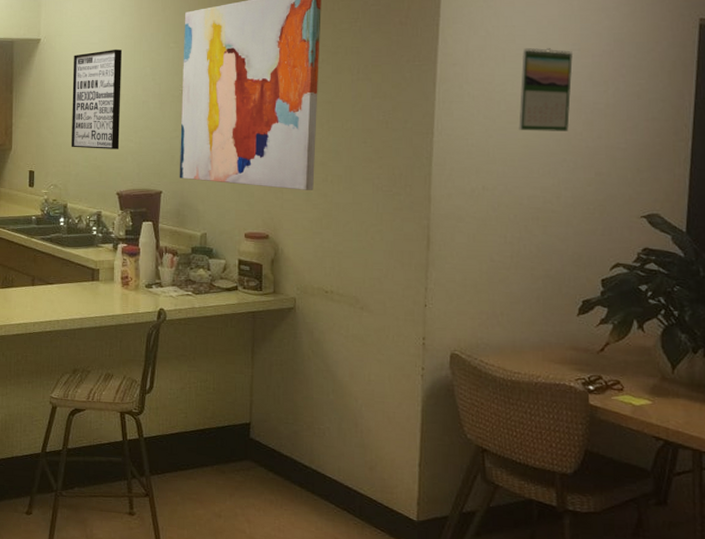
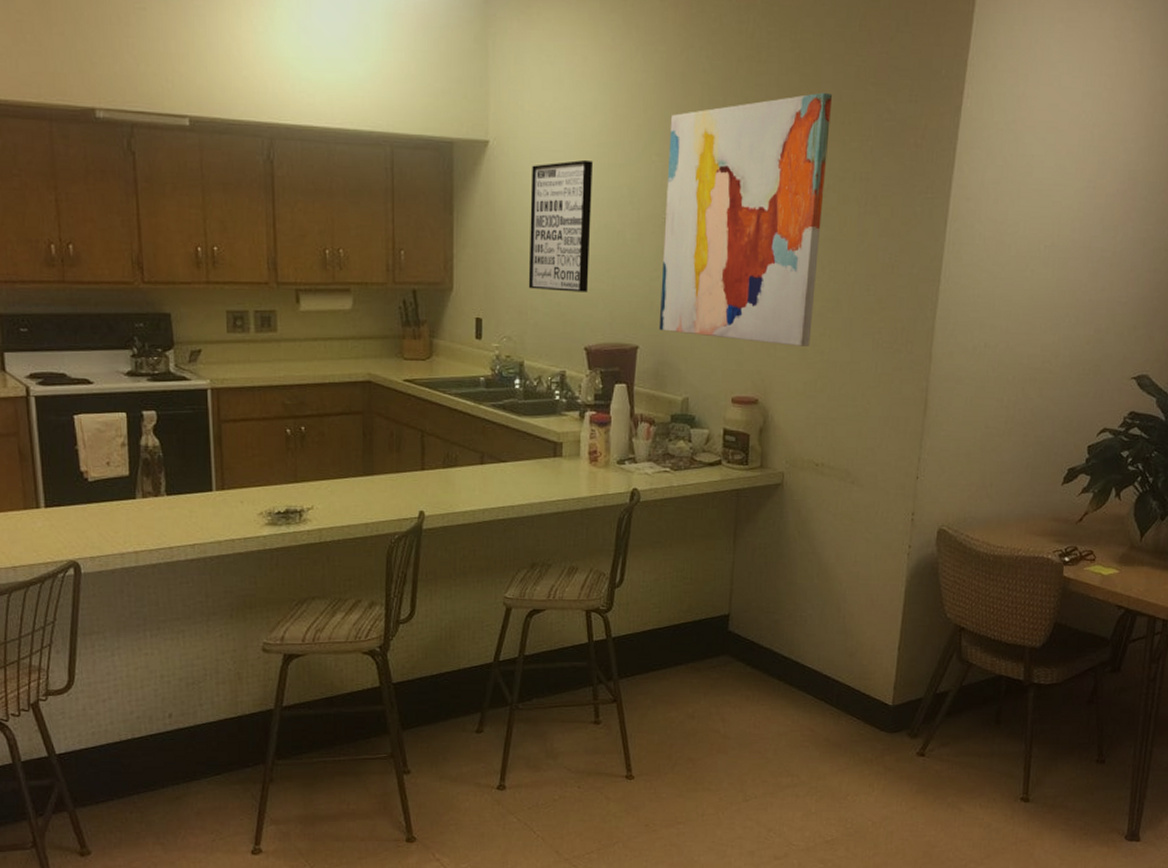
calendar: present [518,47,573,131] -> none [1026,182,1087,282]

